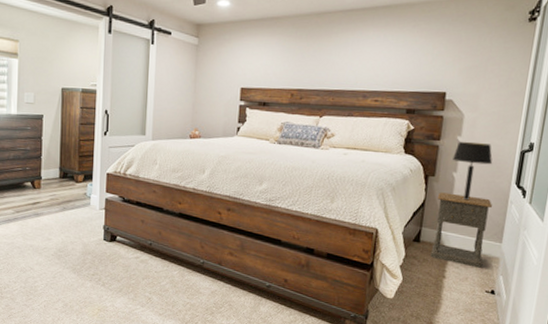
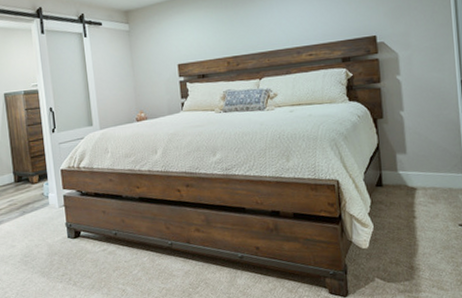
nightstand: present [430,192,492,269] -> none [390,131,450,203]
table lamp: present [453,141,493,201] -> none [396,78,437,137]

